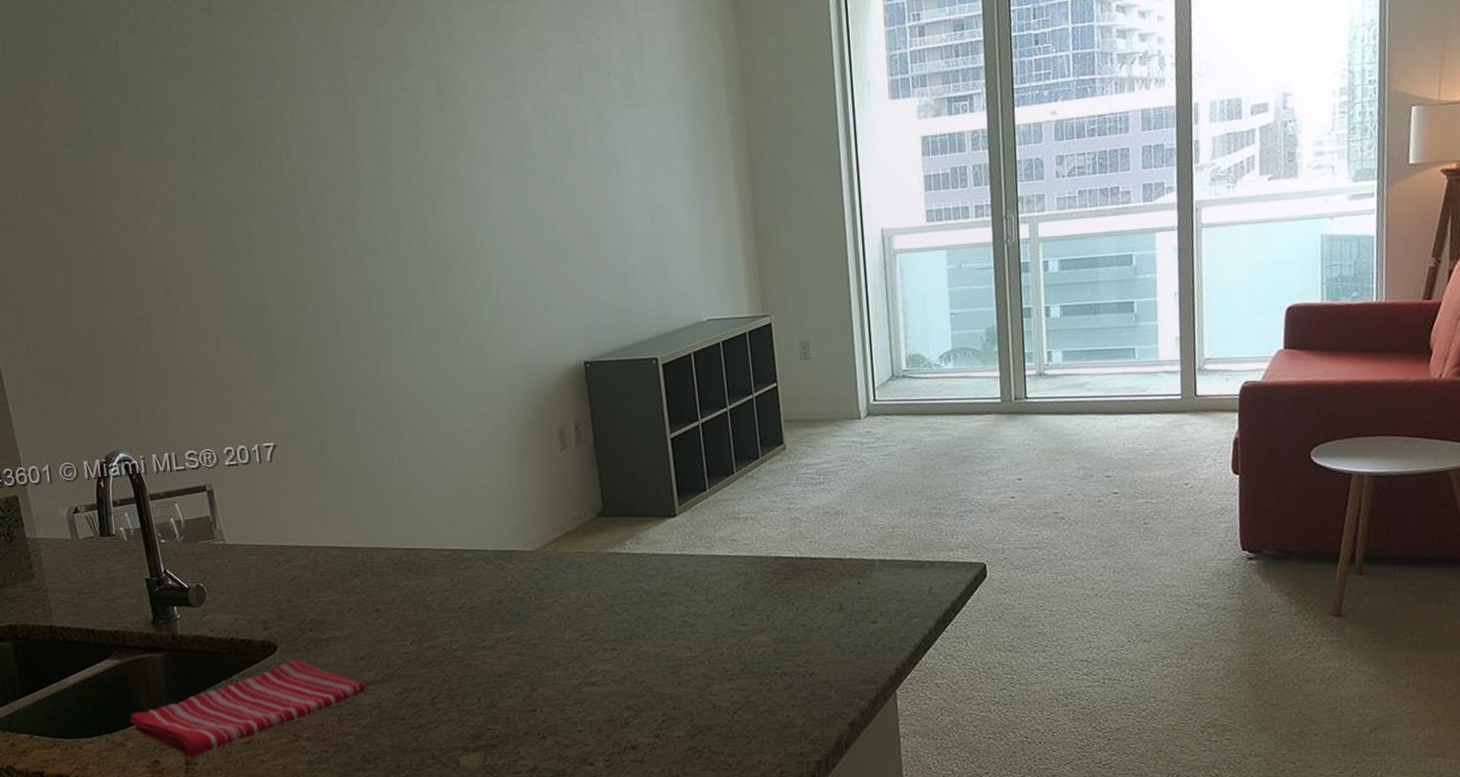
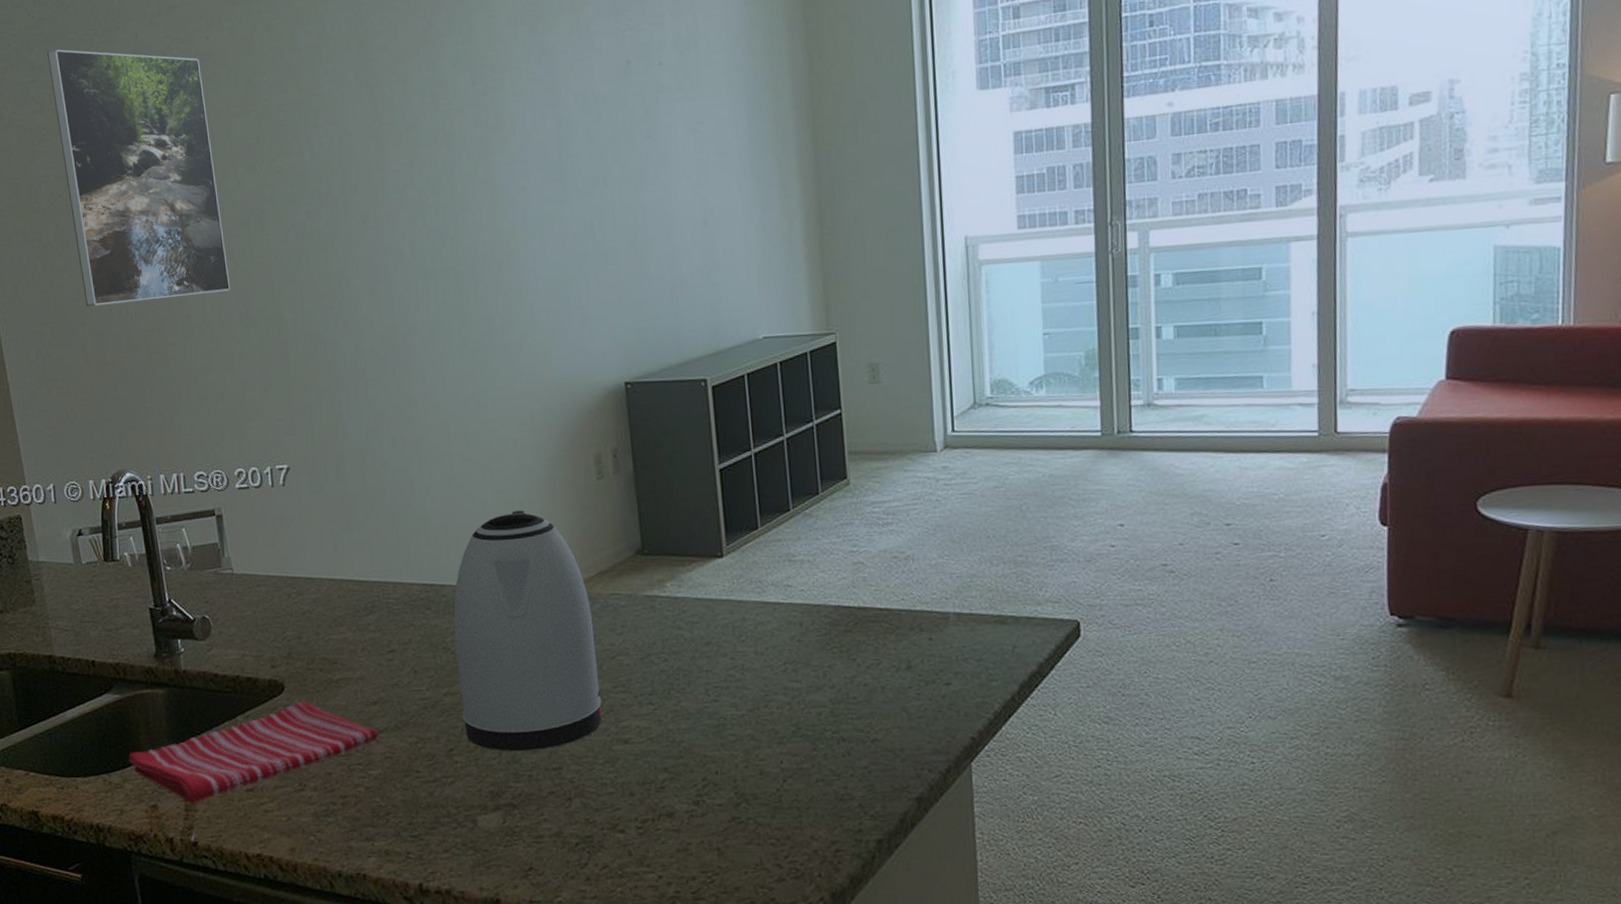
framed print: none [30,55,215,299] -> present [47,48,231,307]
kettle: none [433,479,571,697] -> present [453,510,602,751]

